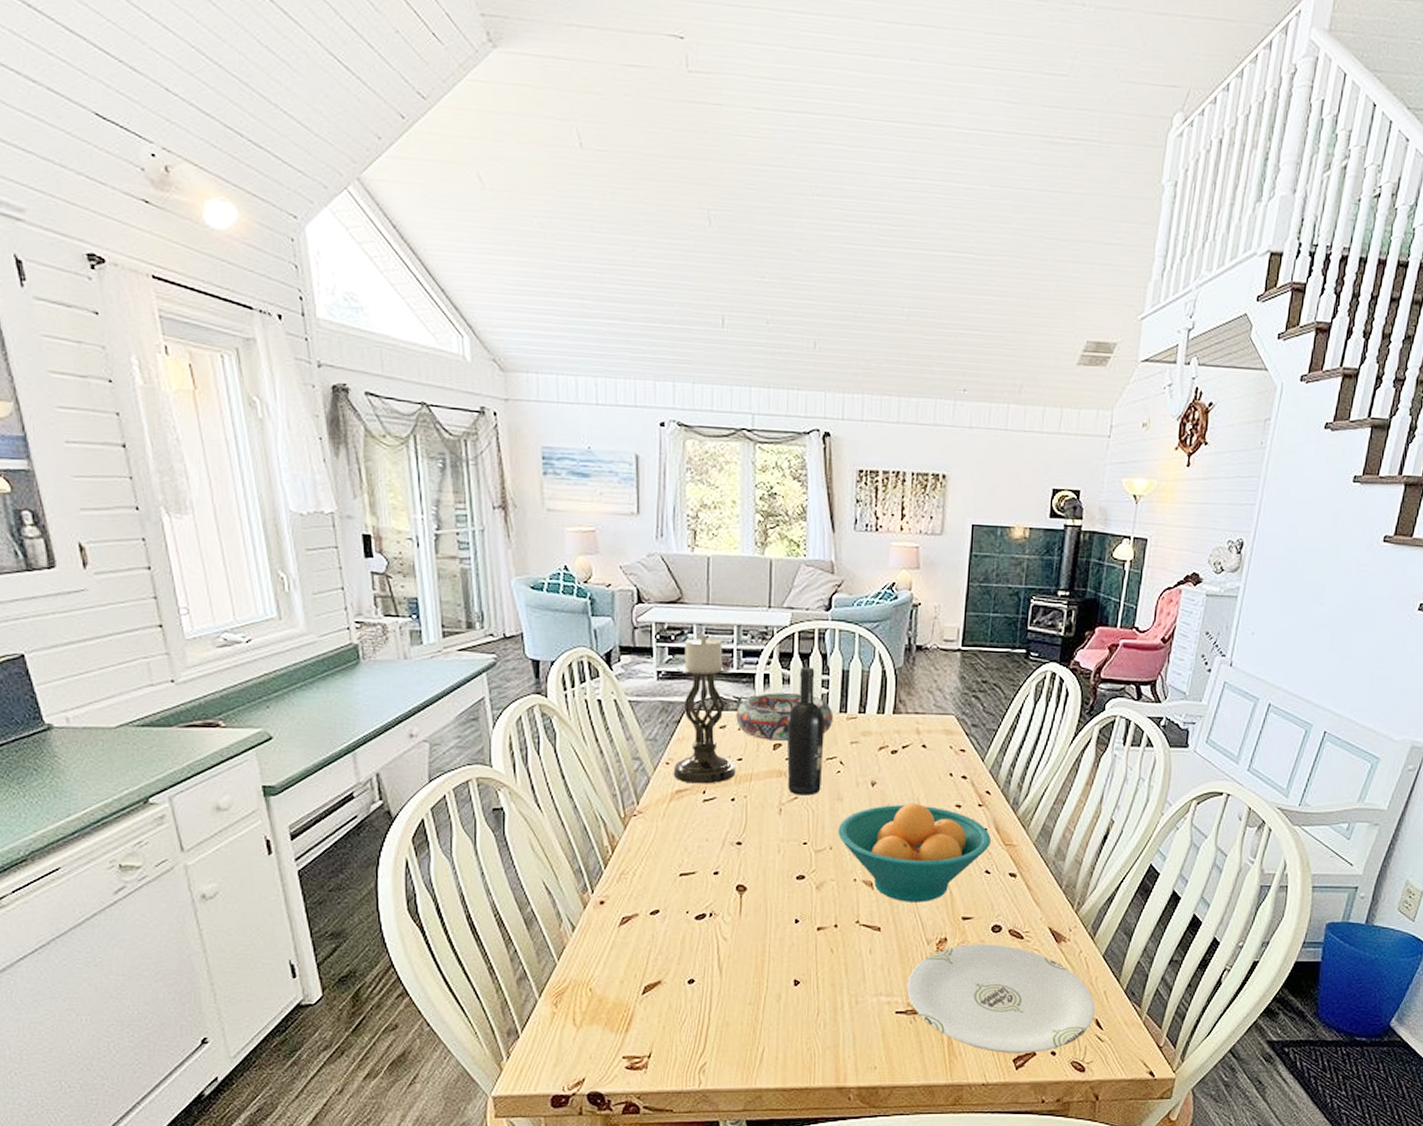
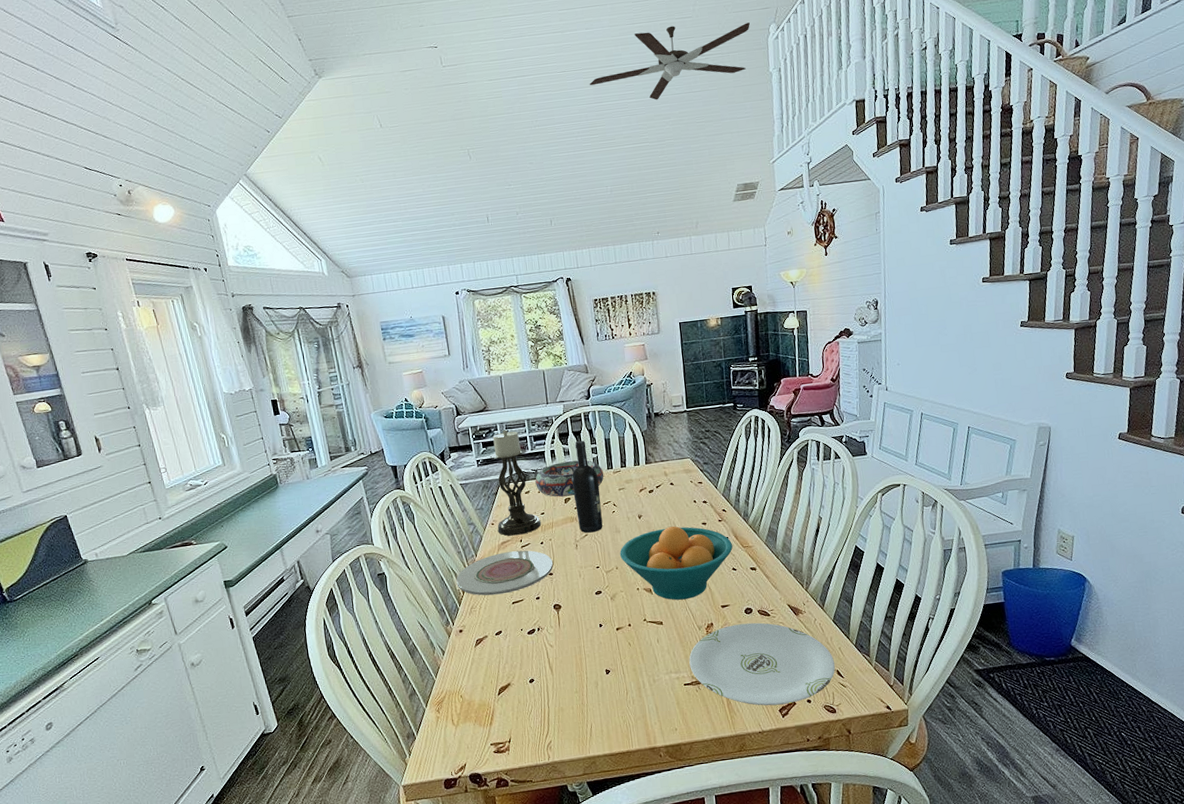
plate: none [604,804,744,861] -> present [456,550,553,596]
ceiling fan: none [902,83,1147,192] -> present [589,22,750,100]

